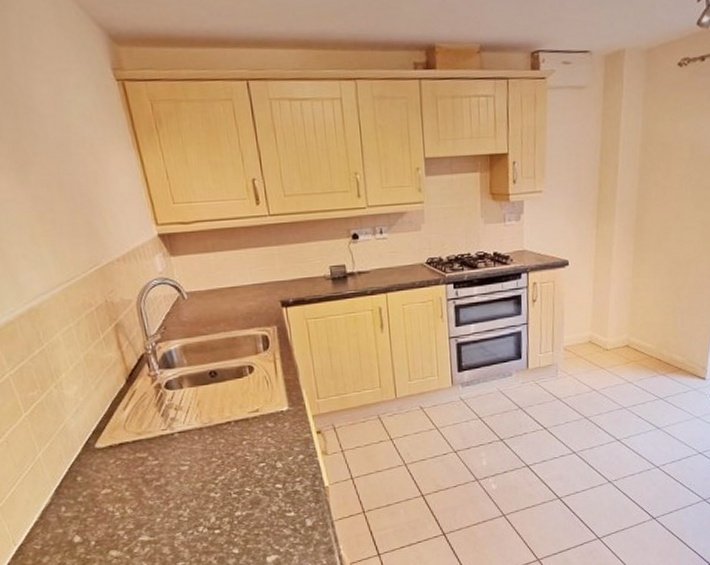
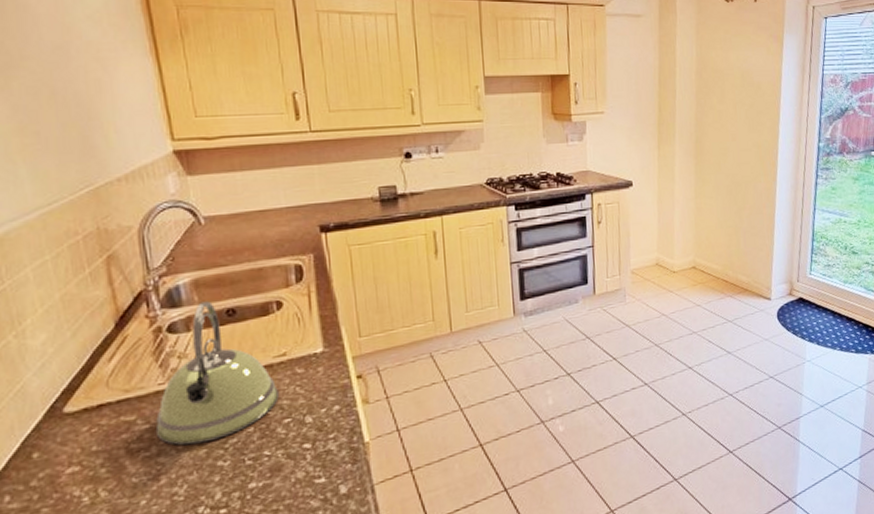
kettle: none [162,364,255,479] -> present [155,301,279,446]

